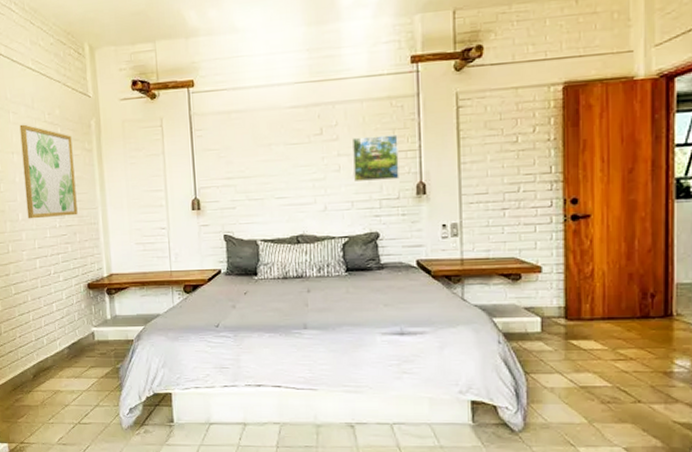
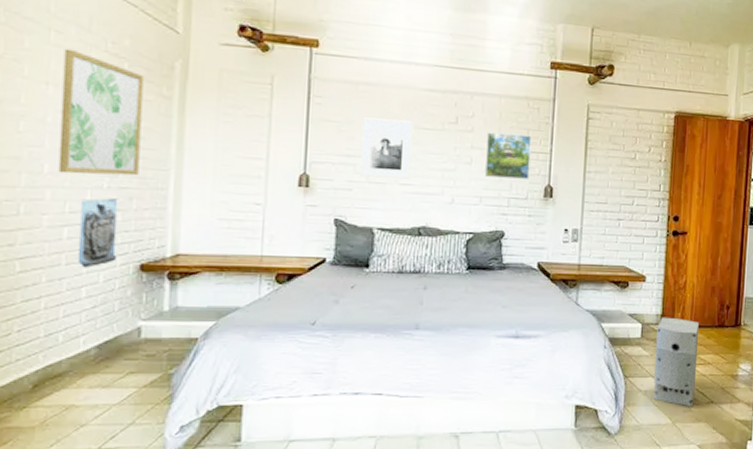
wall sculpture: none [44,234,72,289] -> present [77,198,118,268]
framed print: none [237,139,284,195] -> present [361,117,413,179]
air purifier: none [561,309,616,406] -> present [653,317,699,407]

